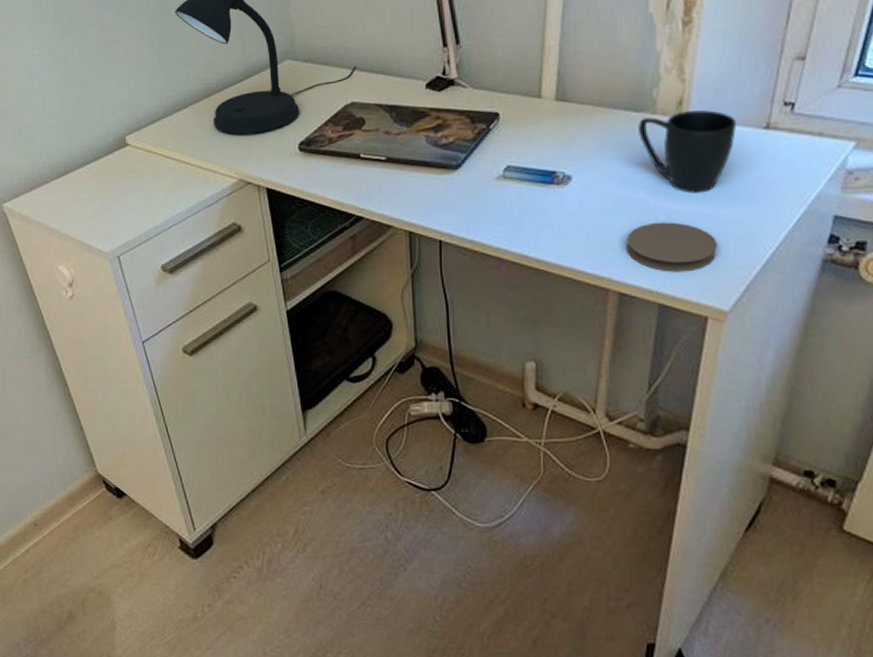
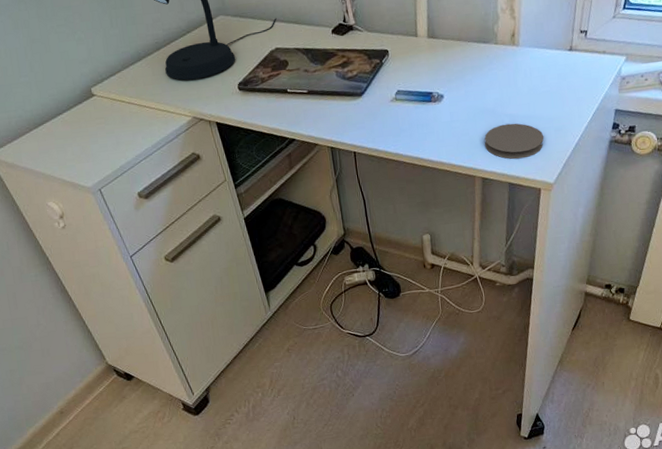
mug: present [638,110,737,193] -> none [486,39,552,101]

